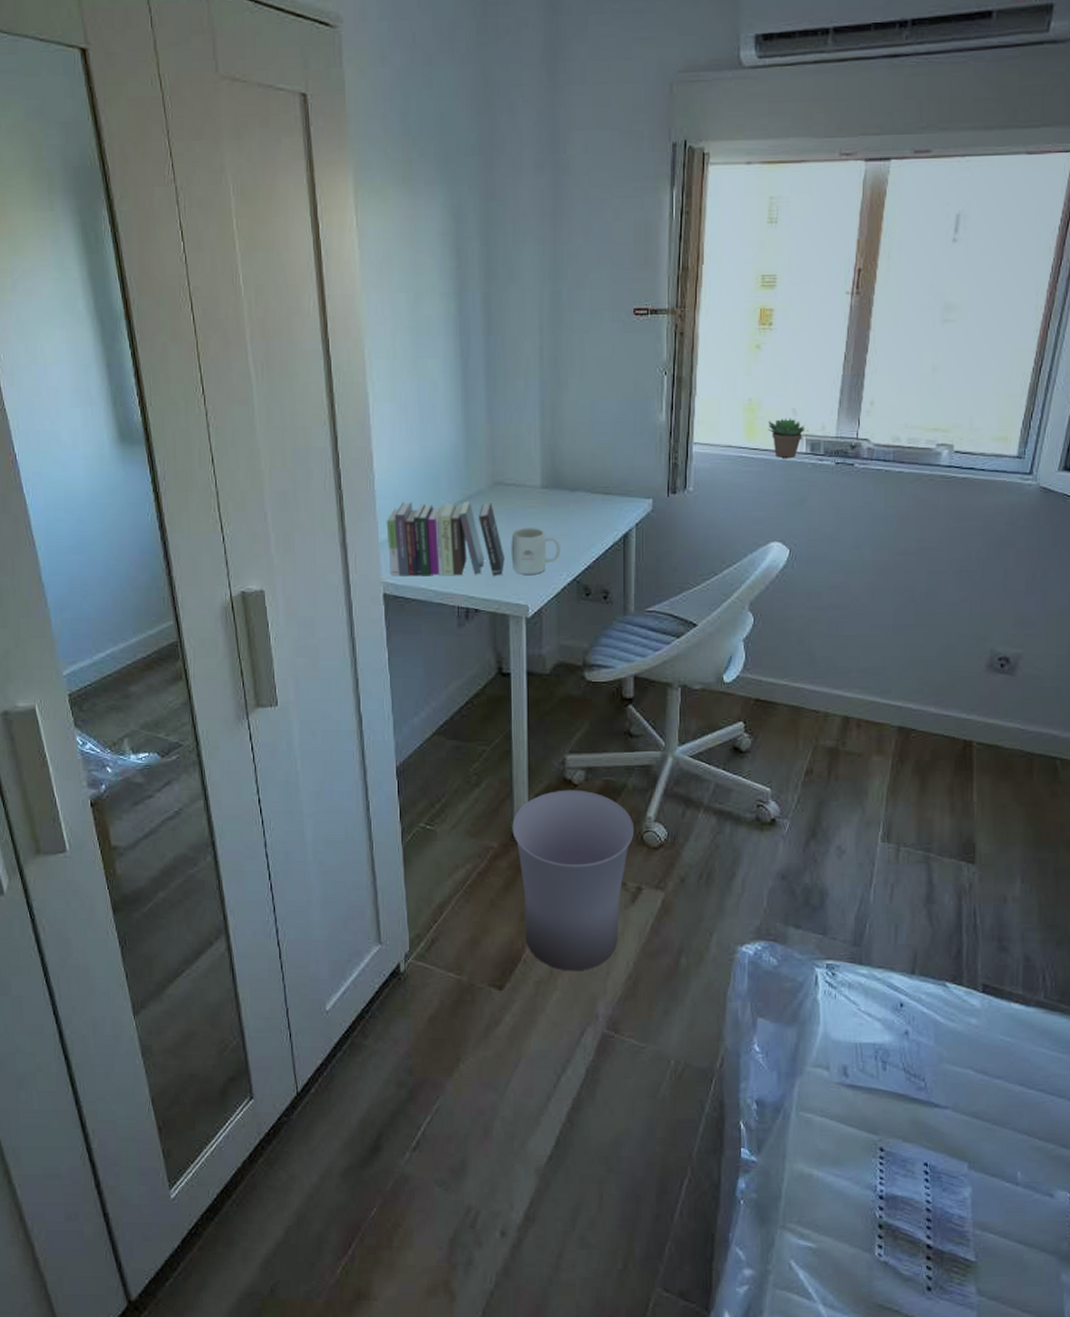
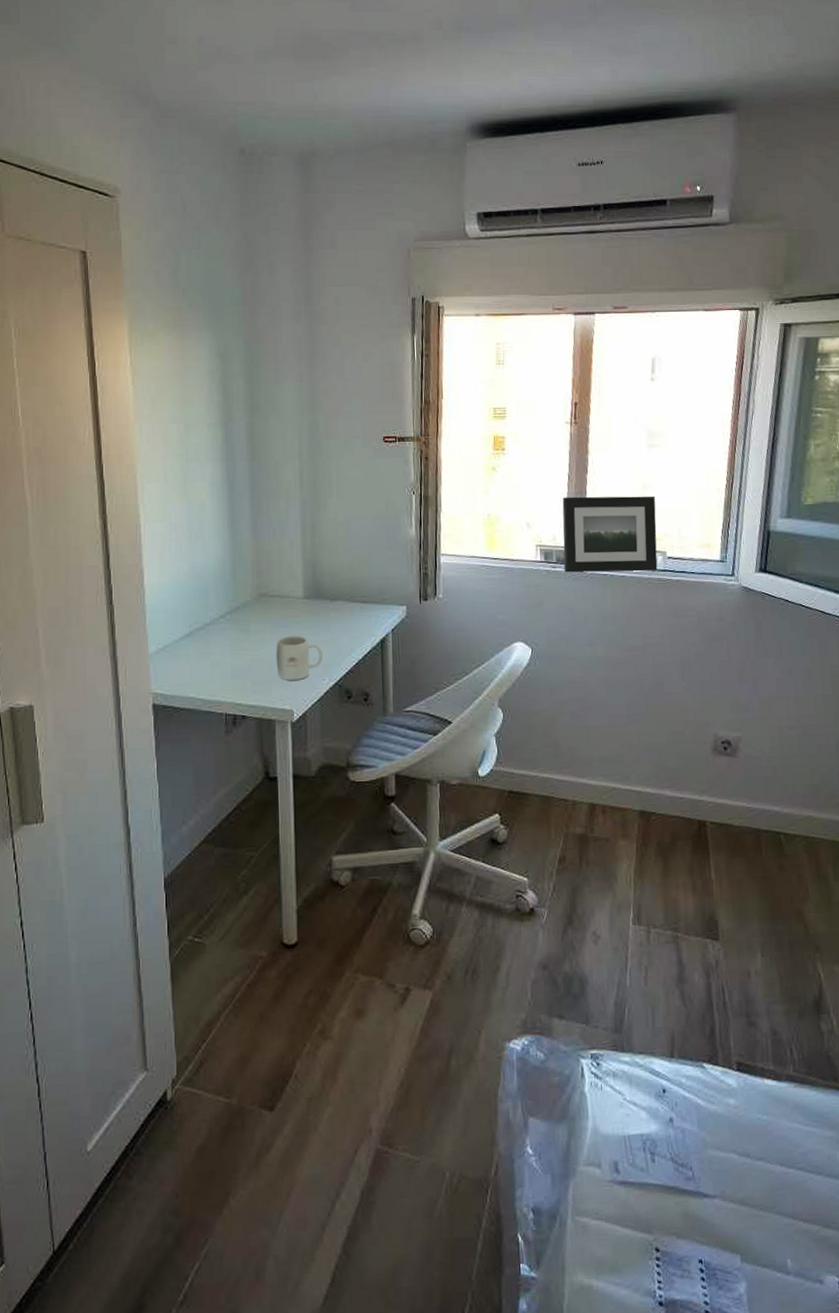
books: present [386,501,505,577] -> none [156,613,270,687]
waste bin: present [512,790,635,971] -> none [281,891,401,1084]
succulent plant: present [767,418,806,458] -> none [506,530,539,566]
picture frame: none [833,379,947,467] -> present [562,496,658,573]

